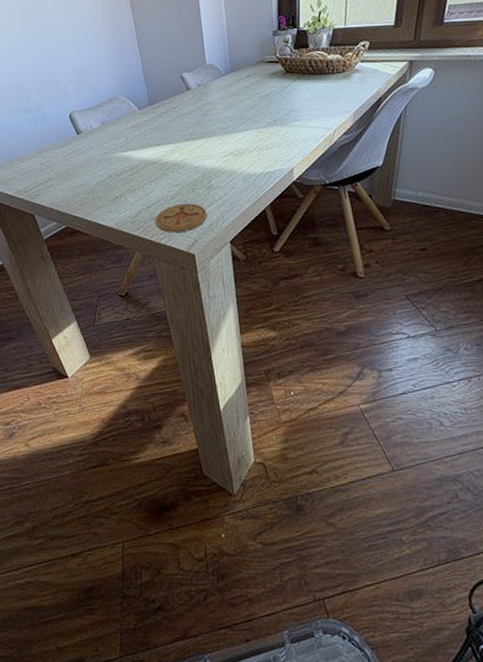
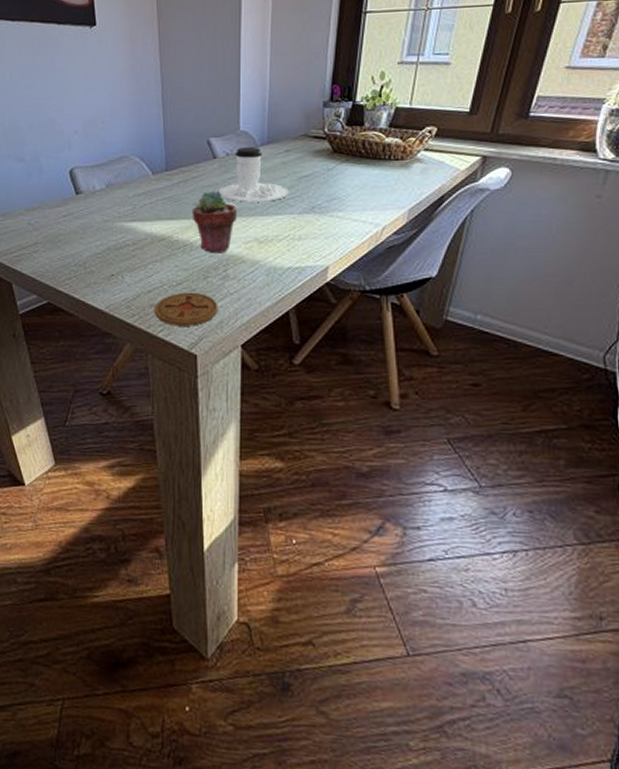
potted succulent: none [175,117,213,169] -> present [192,190,237,254]
coffee cup: none [196,76,253,124] -> present [219,146,289,202]

